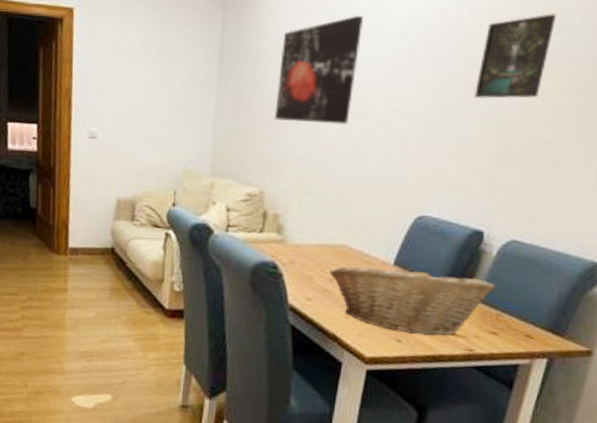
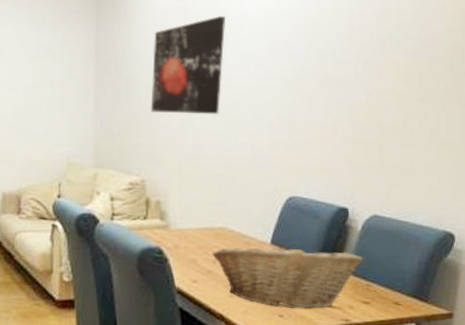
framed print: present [474,14,557,99] -> none [329,13,392,89]

